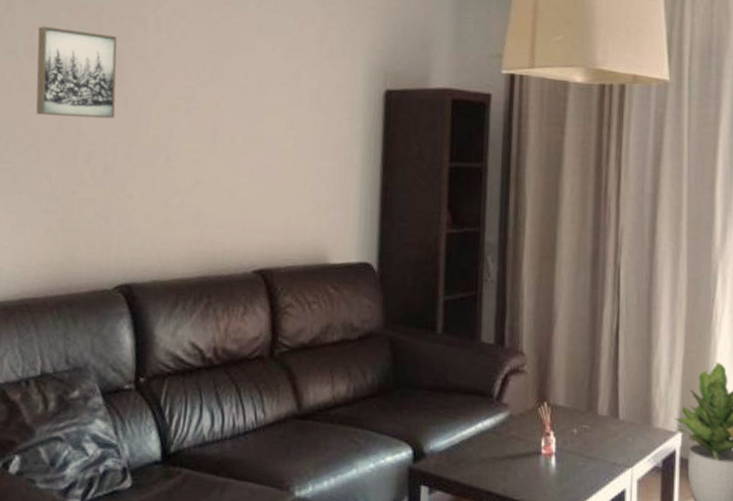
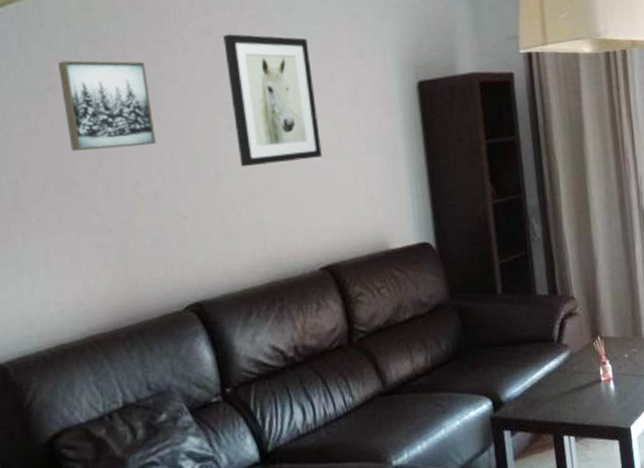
wall art: none [191,18,278,156] -> present [223,34,322,167]

